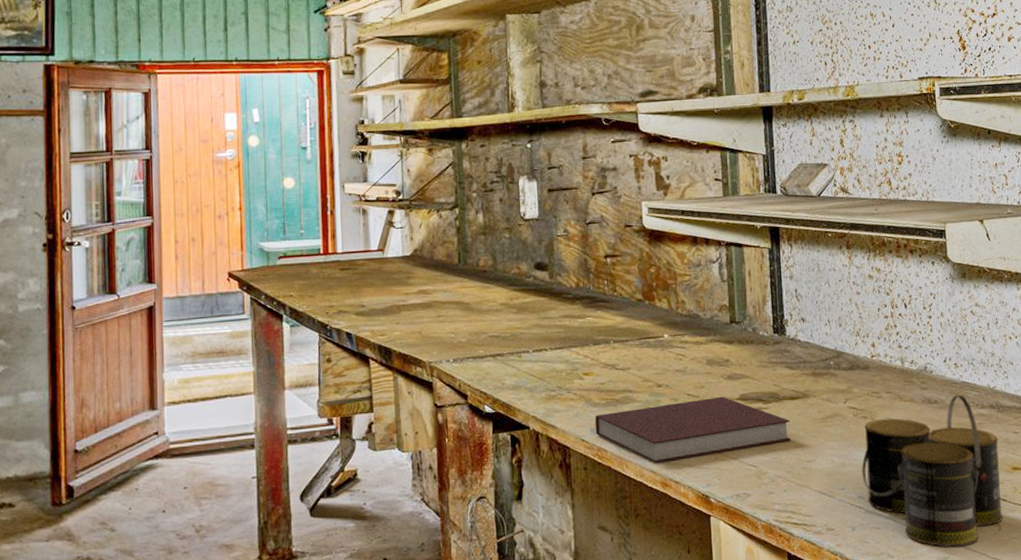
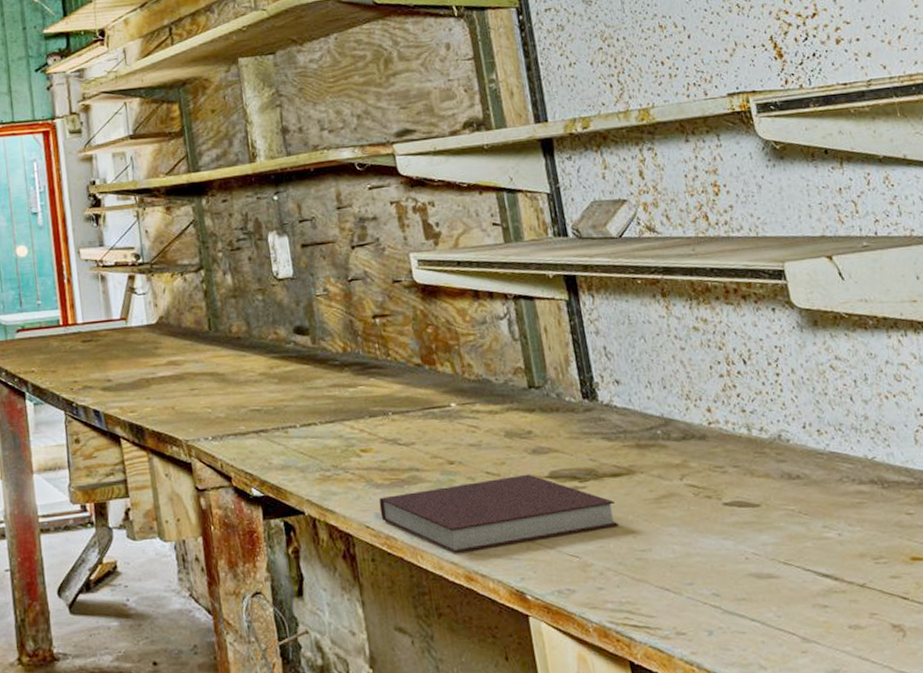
paint can: present [862,395,1003,548] -> none [709,468,907,658]

